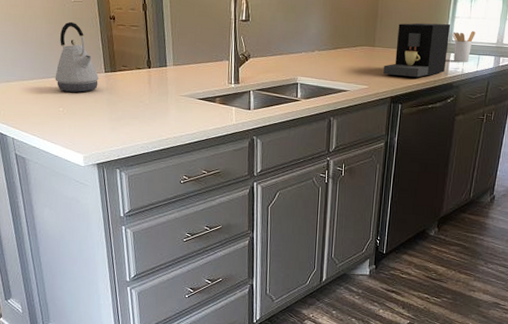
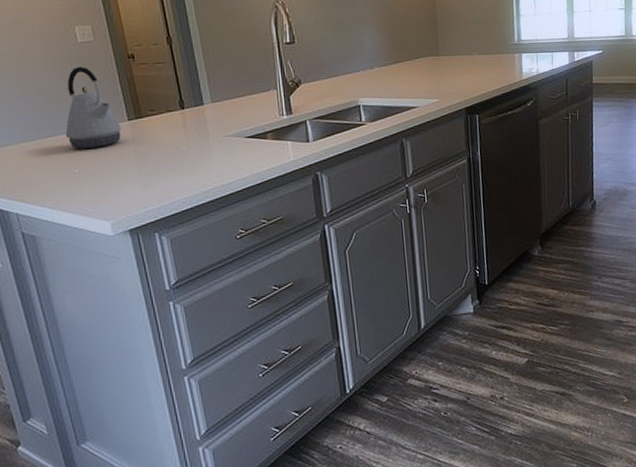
coffee maker: present [383,22,451,78] -> none [453,23,519,85]
utensil holder: present [452,30,476,63] -> none [520,27,544,63]

